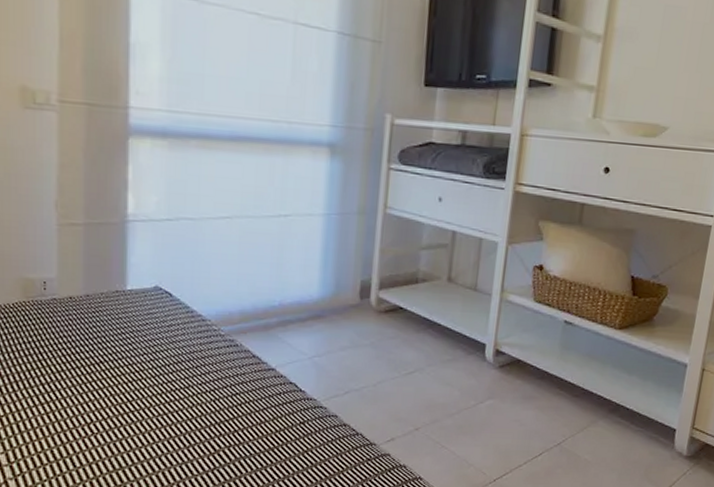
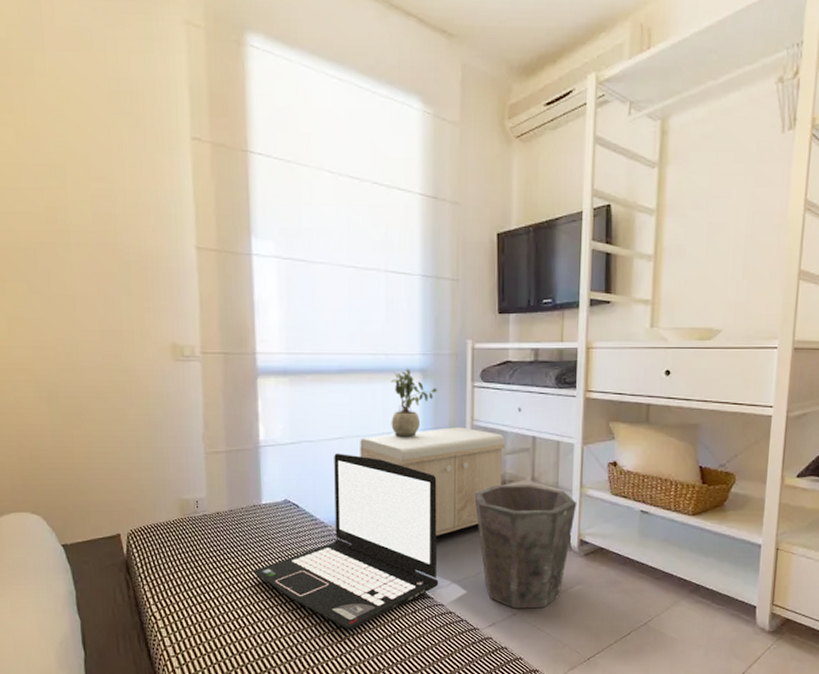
laptop: none [112,235,340,440] -> present [253,454,439,629]
storage bench: none [250,214,421,338] -> present [360,427,505,536]
potted plant: none [289,141,347,223] -> present [391,368,437,438]
waste bin: none [381,283,496,424] -> present [474,484,577,609]

